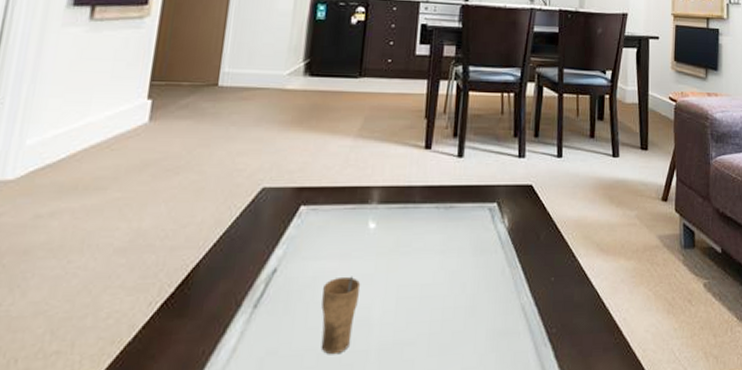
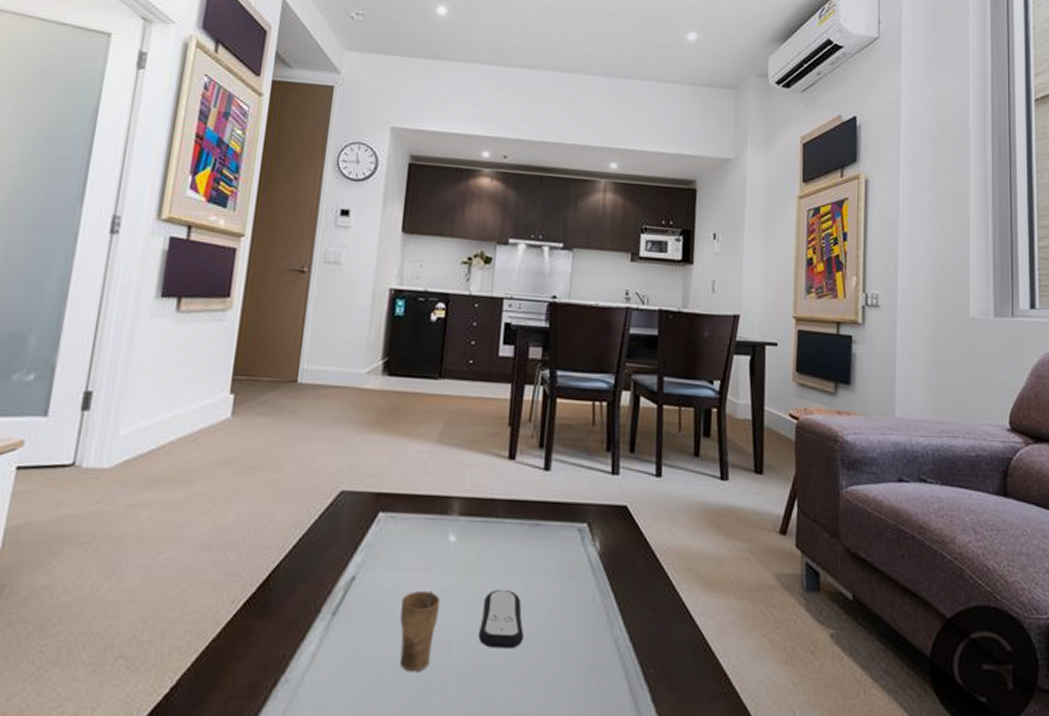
remote control: none [397,270,439,325] -> present [479,590,524,649]

